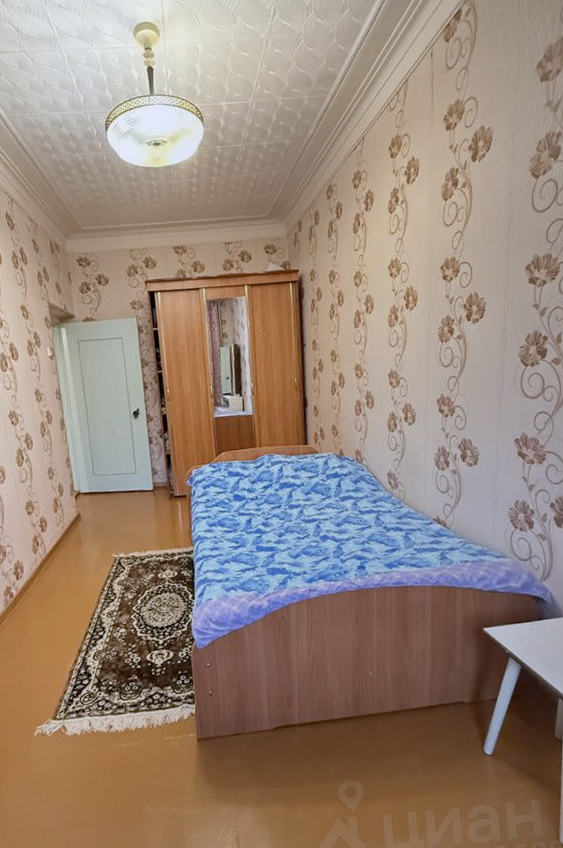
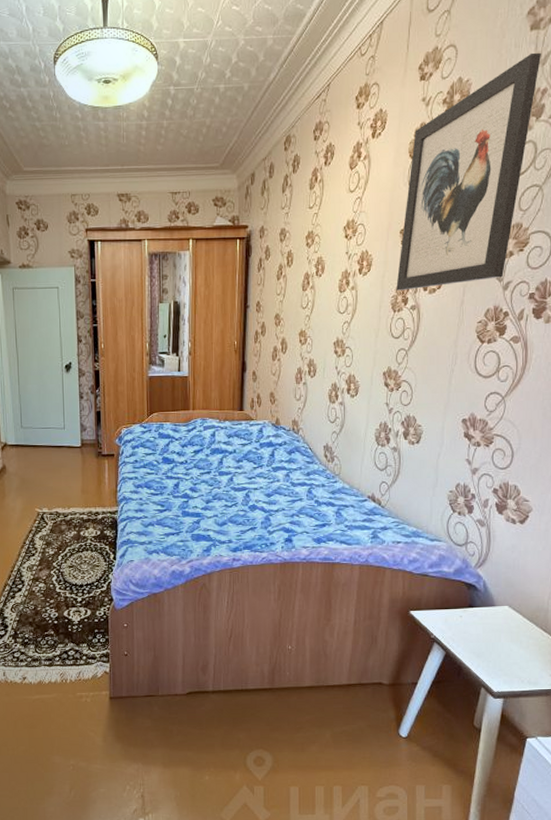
wall art: none [441,101,553,322] -> present [396,52,541,291]

